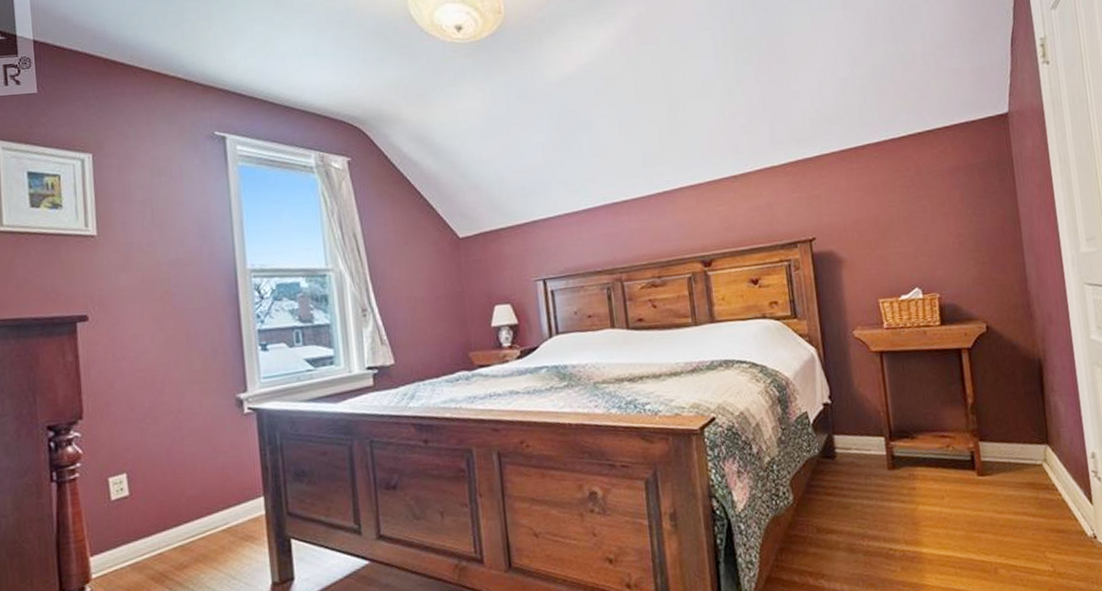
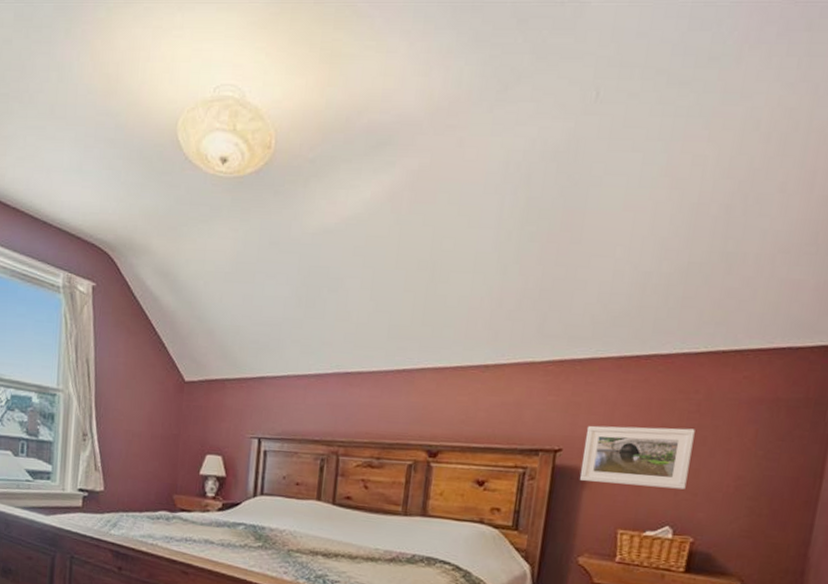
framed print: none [831,201,922,262] -> present [580,425,695,490]

